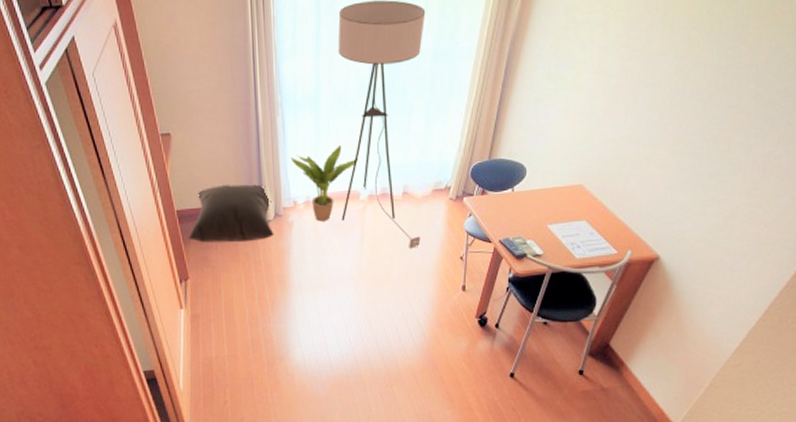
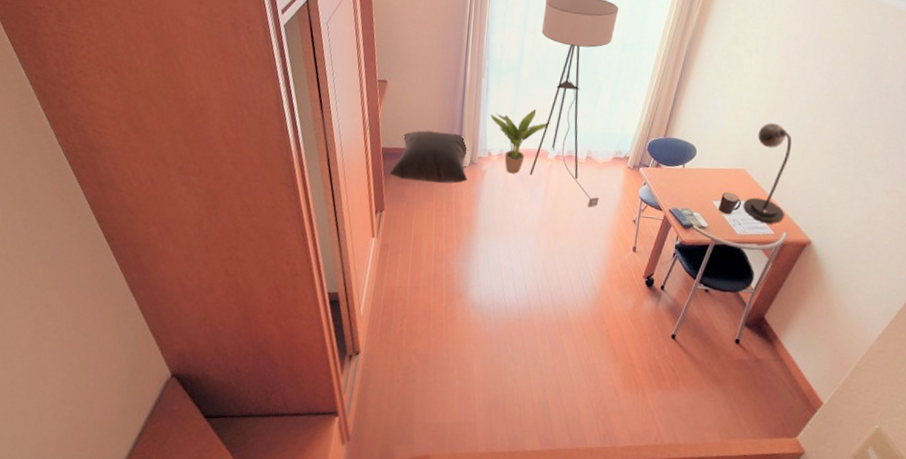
mug: none [554,212,579,238] -> present [719,192,741,215]
desk lamp: none [582,127,636,243] -> present [743,123,792,224]

